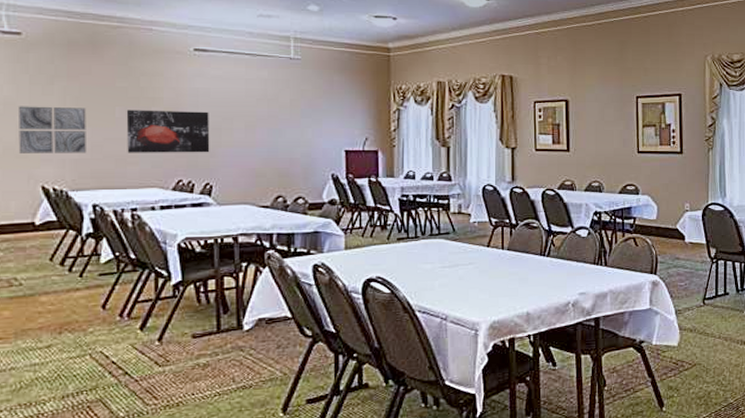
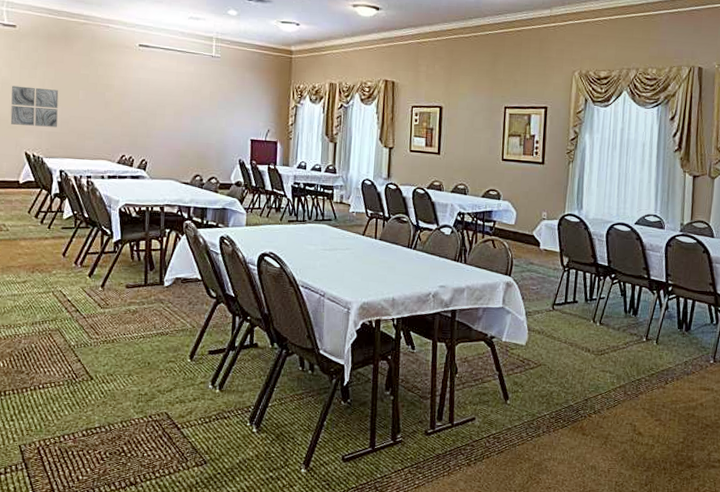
wall art: present [126,109,210,153] -> none [86,93,148,134]

